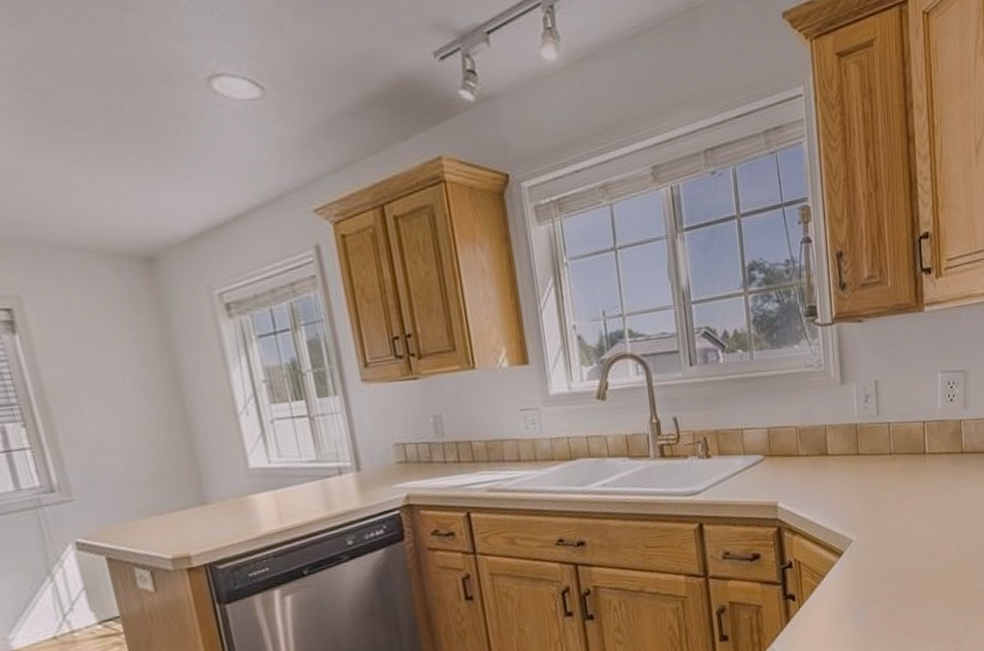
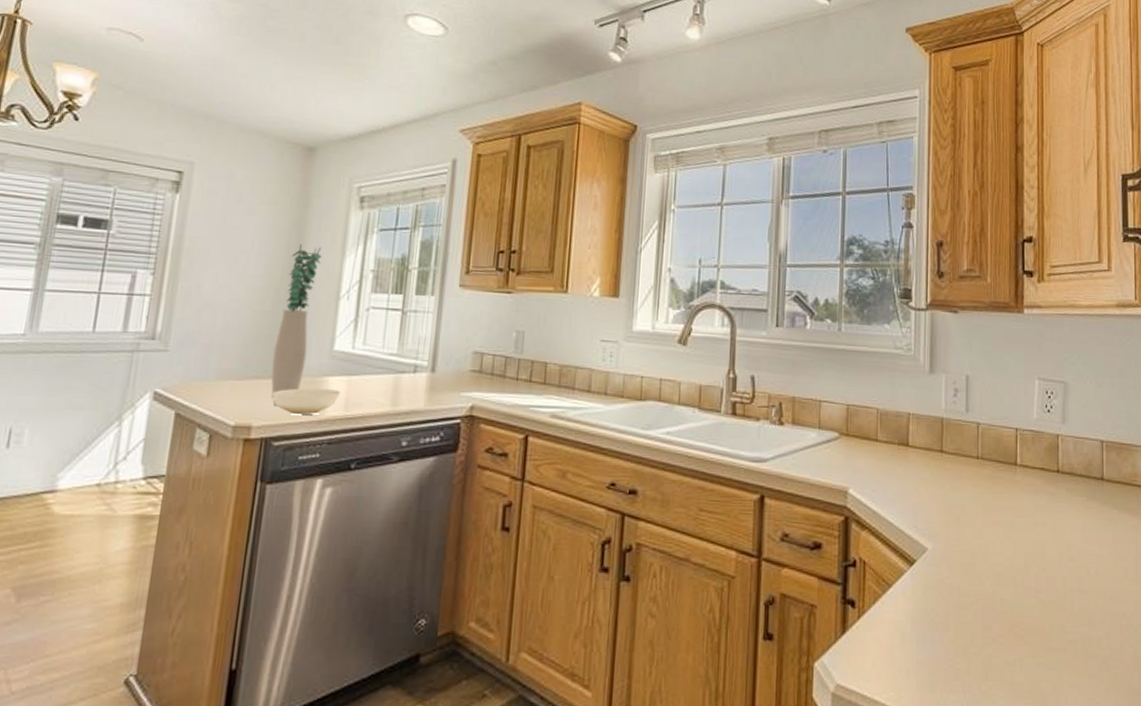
vase: none [171,365,228,533] -> present [271,244,321,407]
bowl: none [200,505,271,538] -> present [272,388,340,416]

